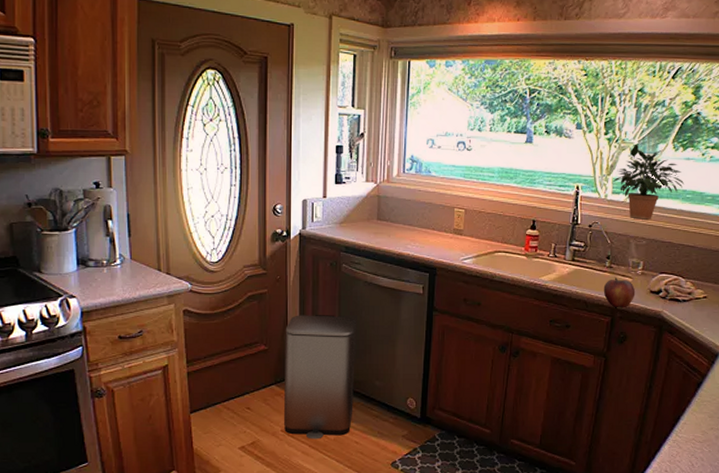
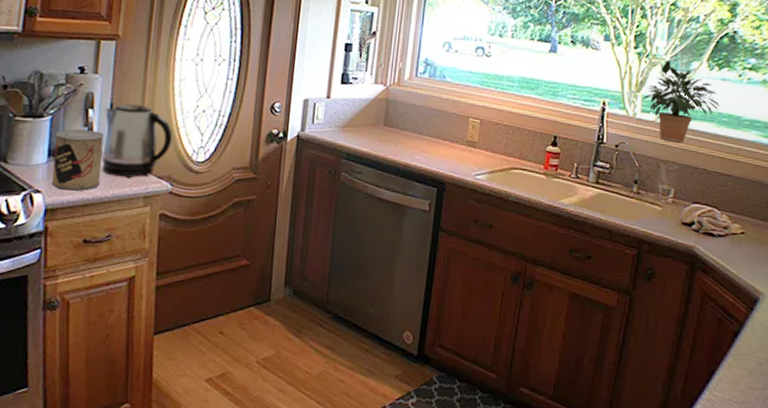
tin can: none [82,239,127,294] -> present [51,129,104,191]
kettle: none [124,213,187,280] -> present [101,103,173,178]
pedal bin: present [283,315,357,440] -> none [259,227,353,375]
fruit: present [603,277,636,308] -> none [629,205,666,240]

